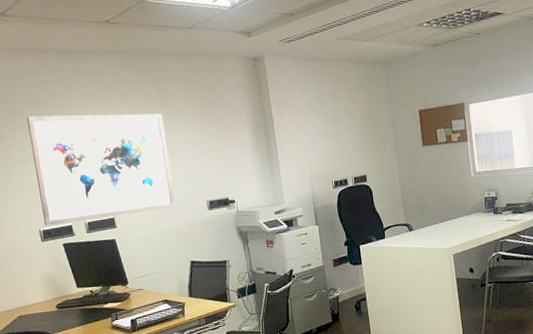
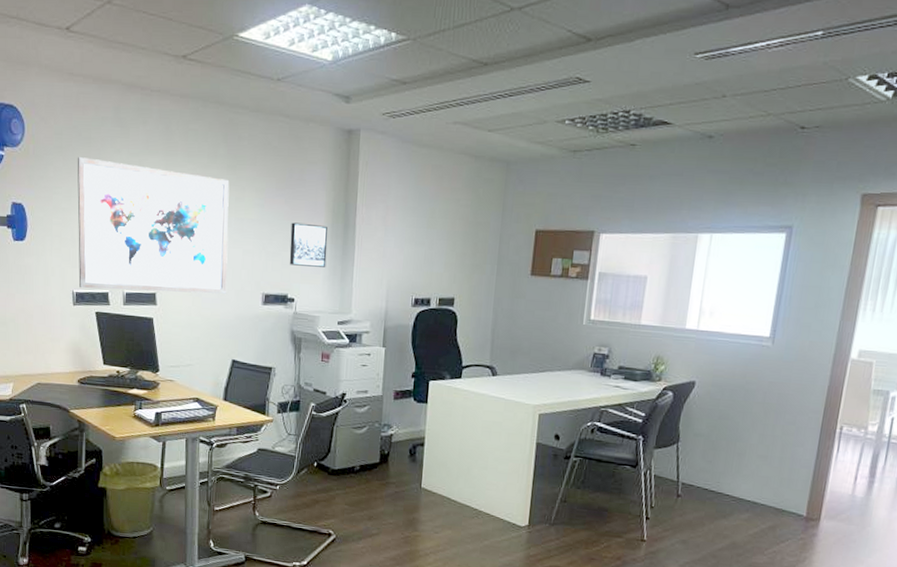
wall art: none [221,136,257,173] -> present [289,222,328,267]

